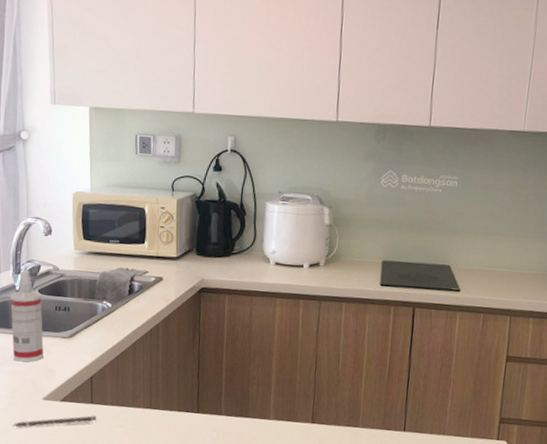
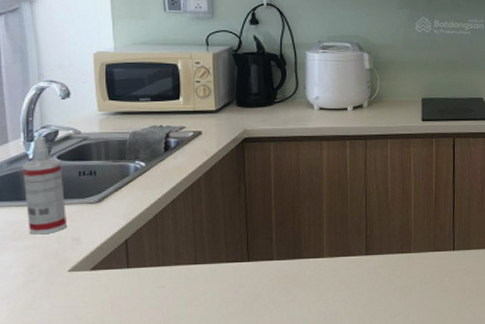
pen: present [12,415,97,428] -> none [31,279,135,306]

